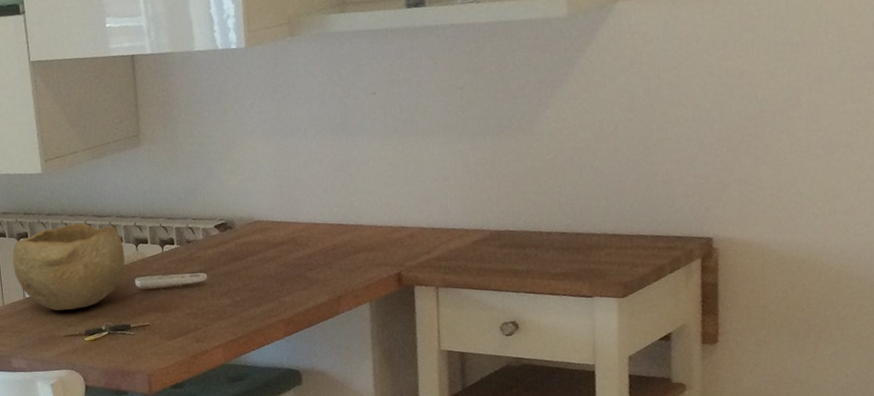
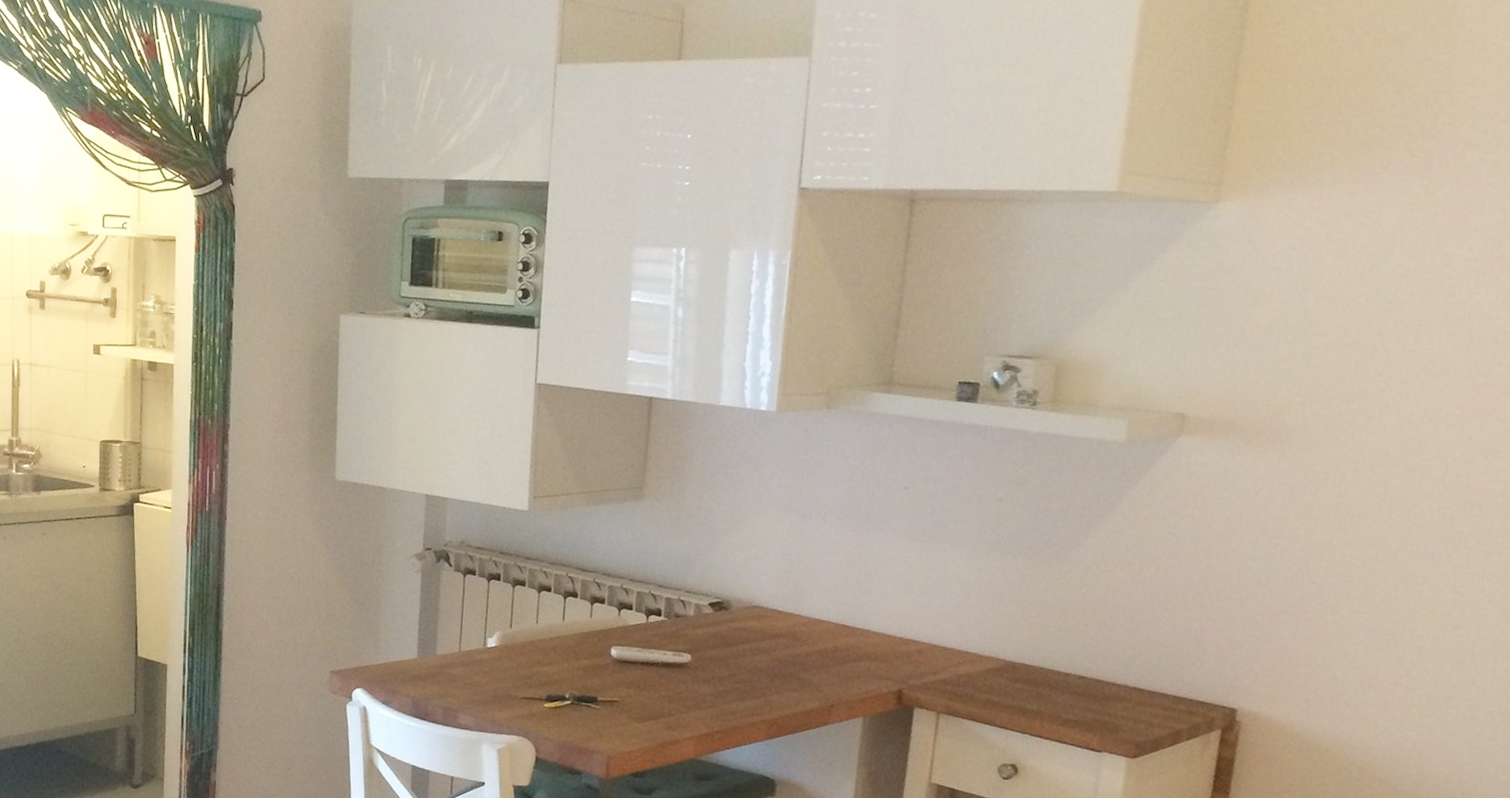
bowl: present [12,223,126,311] -> none [478,572,605,670]

